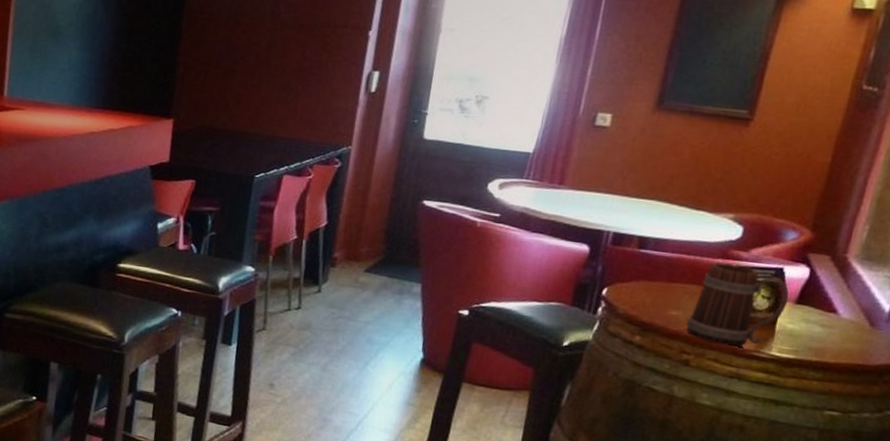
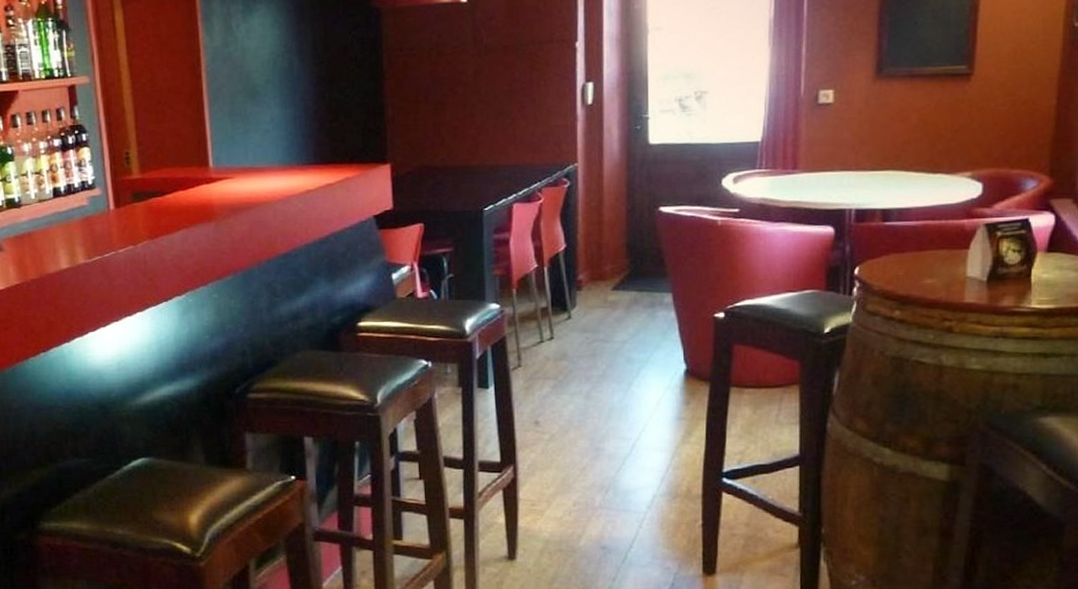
beer mug: present [686,261,790,347] -> none [942,222,1039,307]

